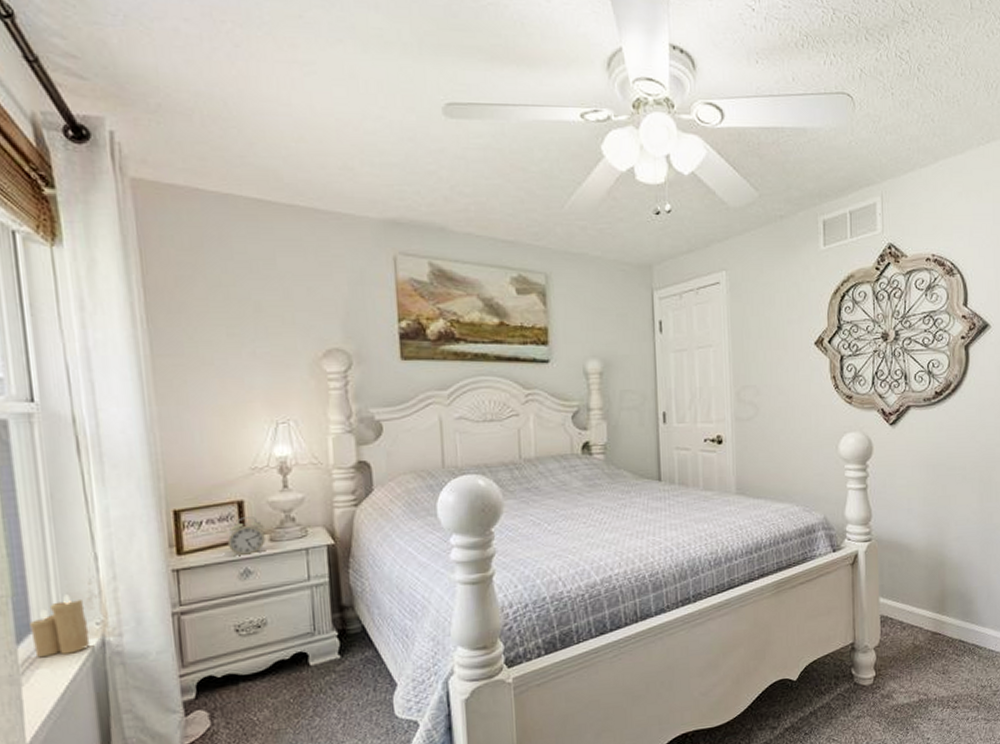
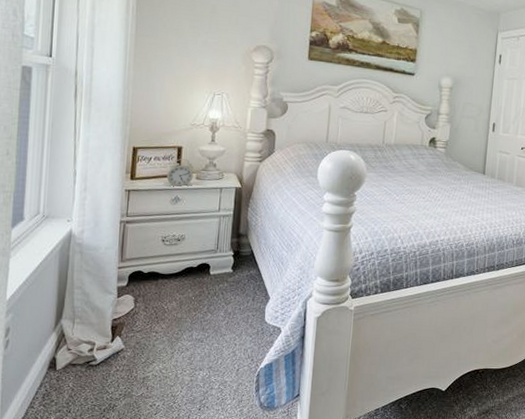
candle: present [29,594,91,658] -> none [22,197,62,240]

